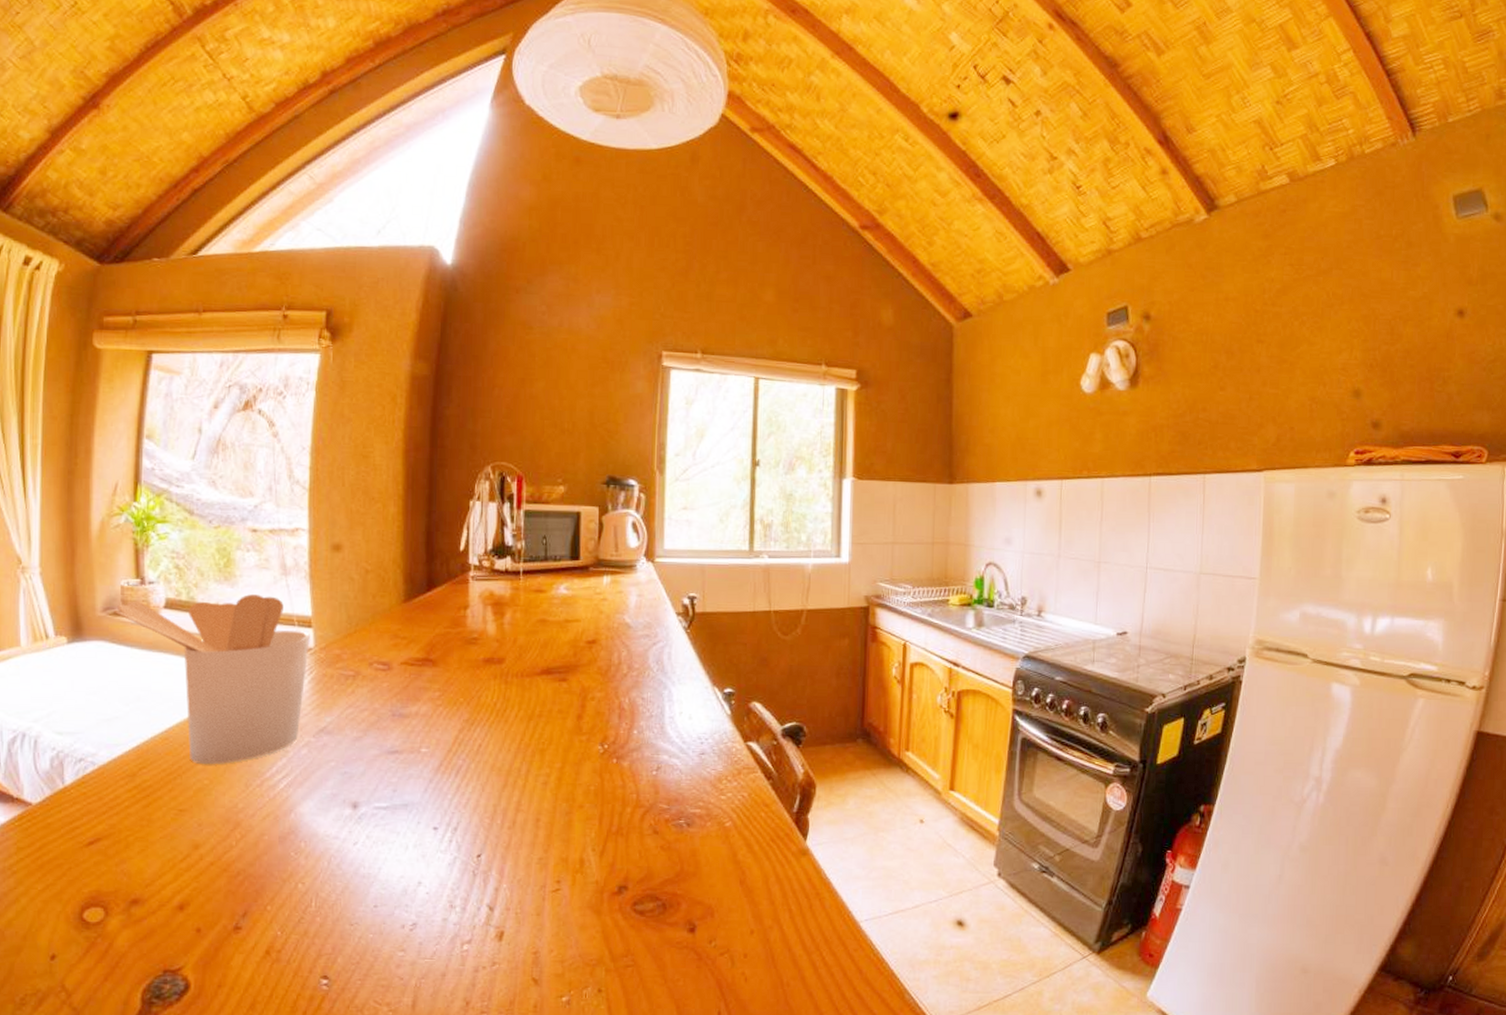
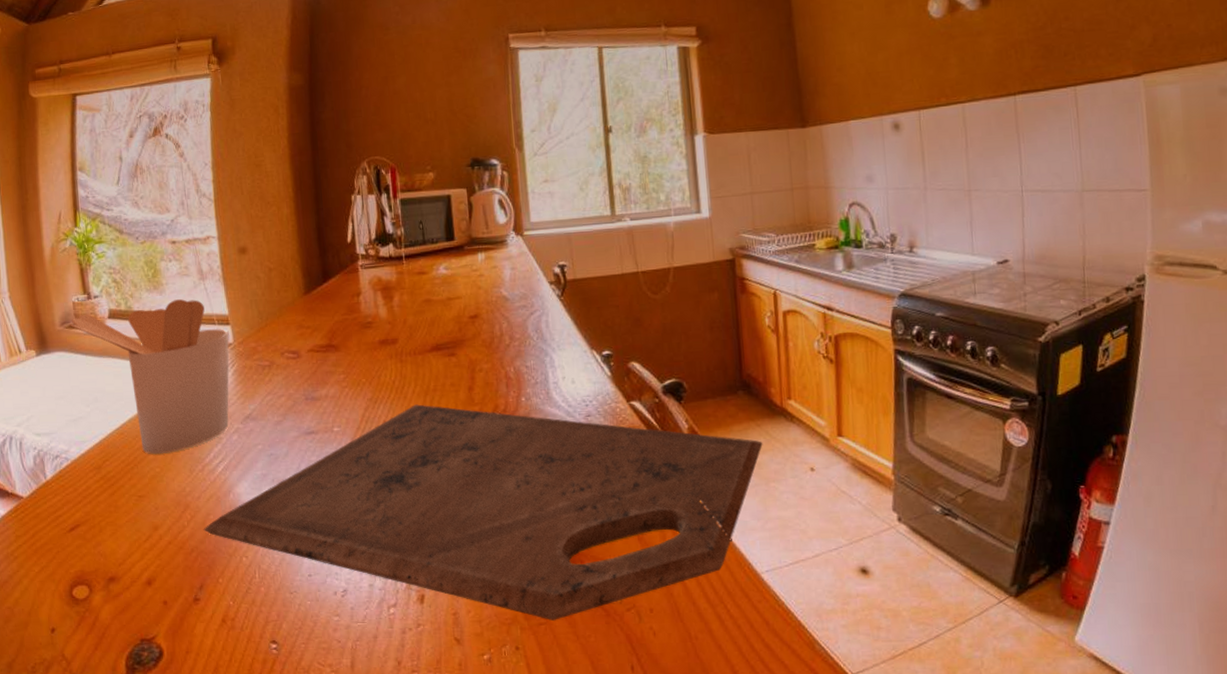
cutting board: none [254,729,876,963] -> present [203,404,763,620]

